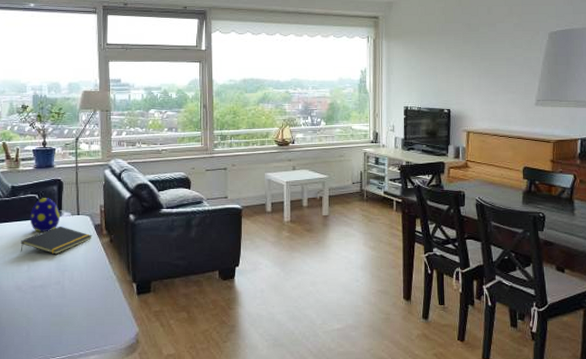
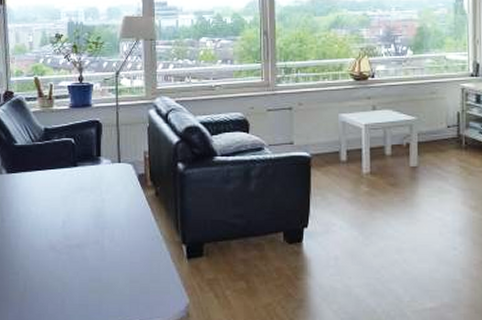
notepad: present [20,227,92,255] -> none [54,176,135,209]
decorative egg: present [30,198,60,232] -> none [65,142,98,183]

